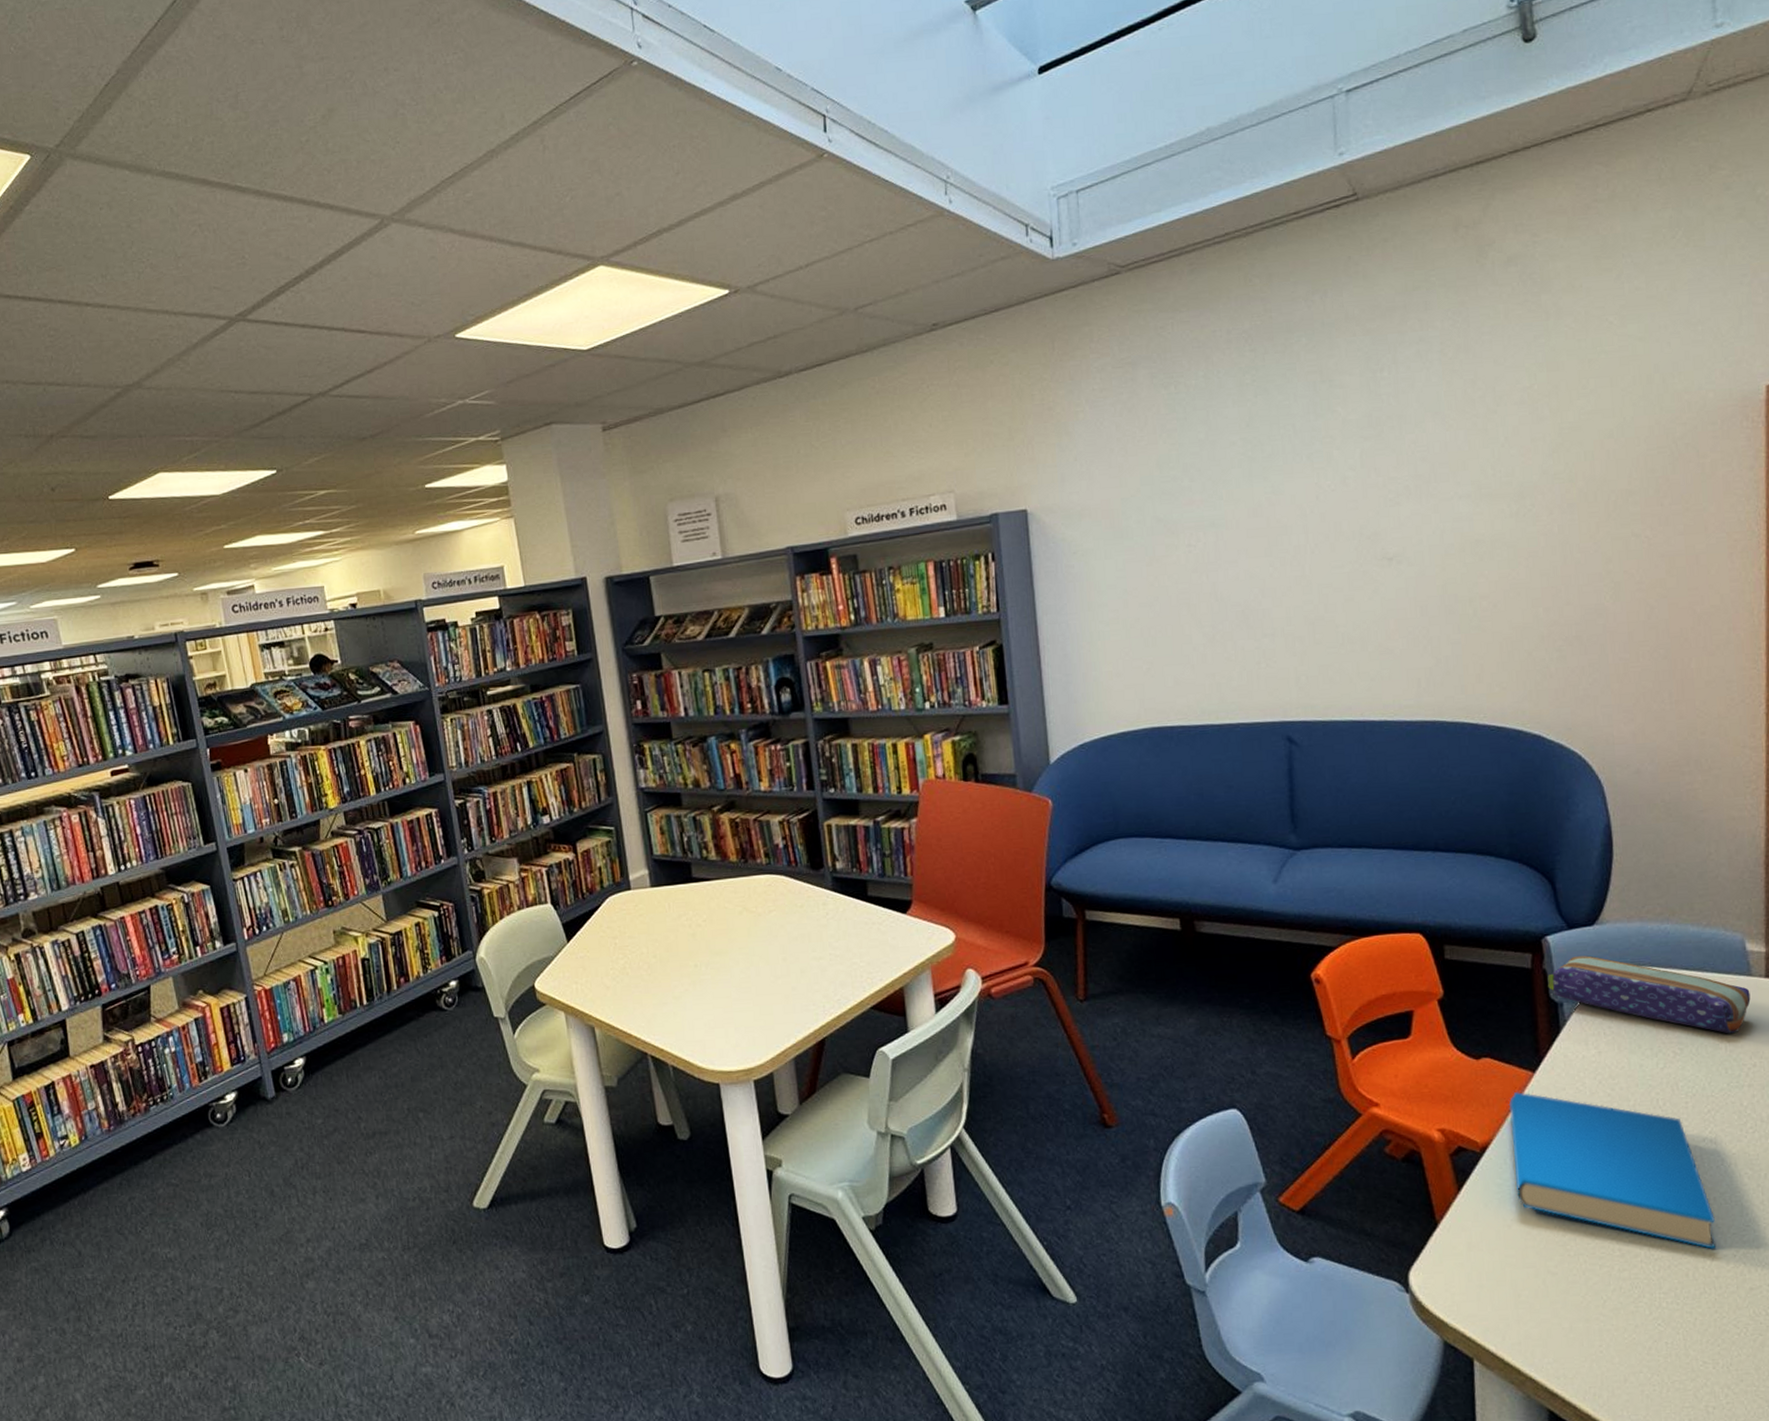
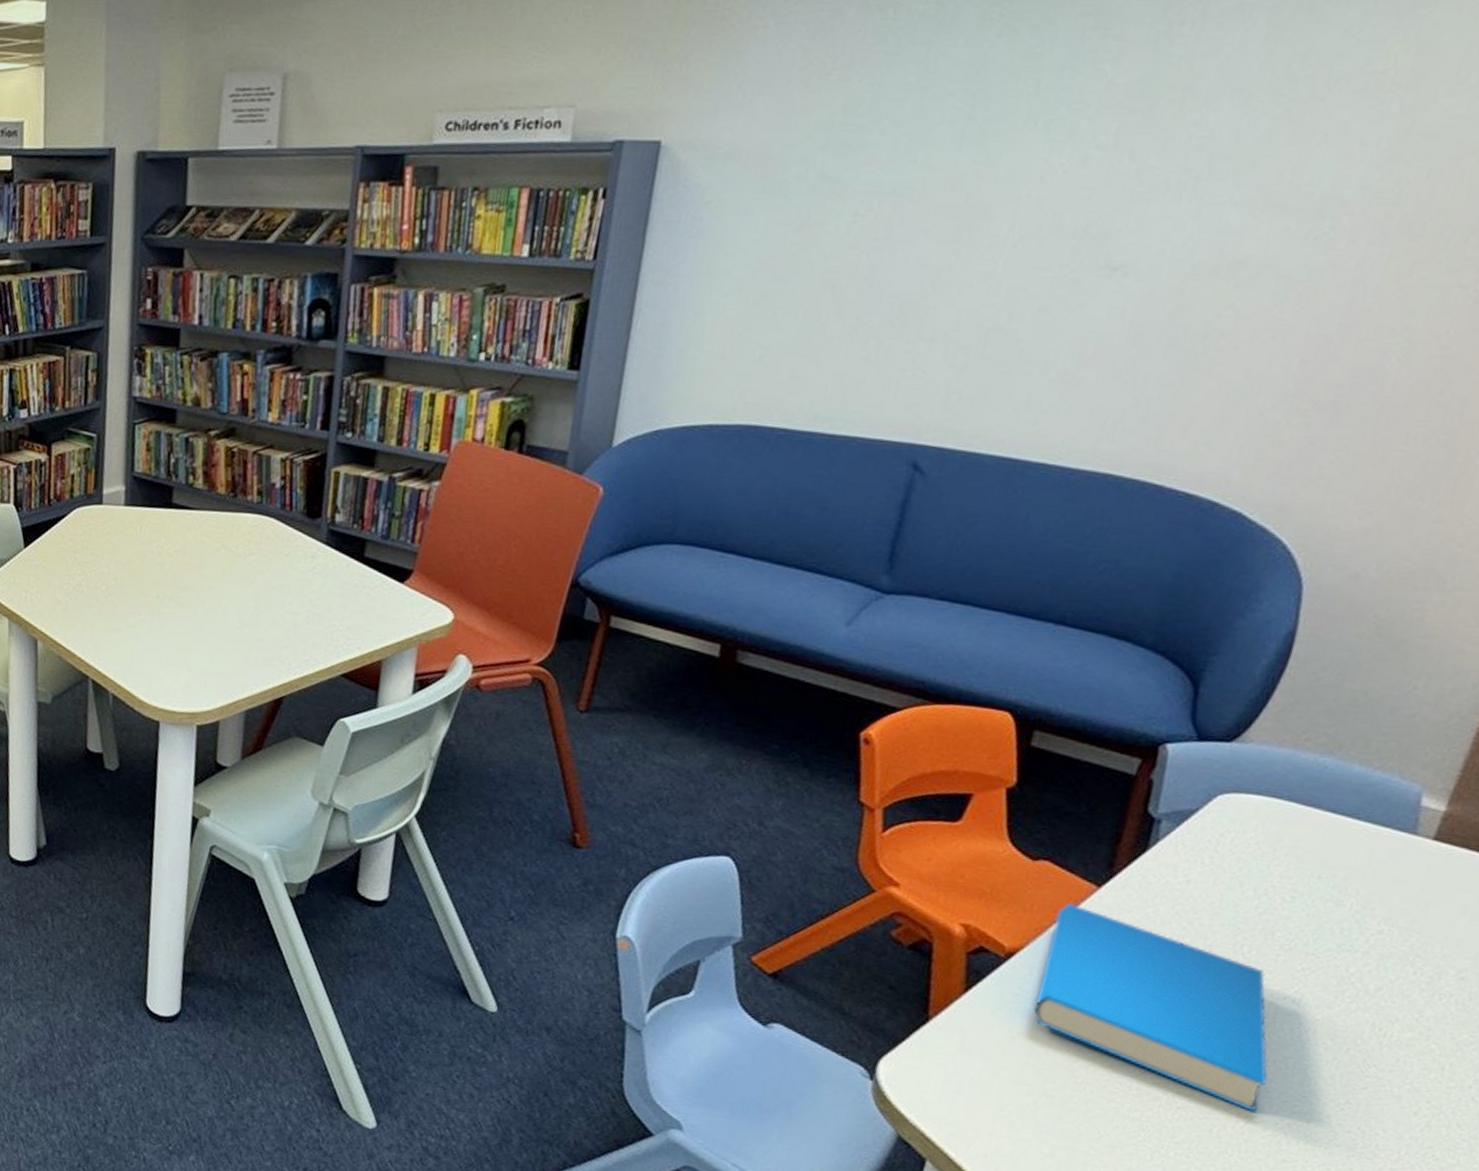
pencil case: present [1547,955,1751,1034] -> none [1149,772,1407,893]

